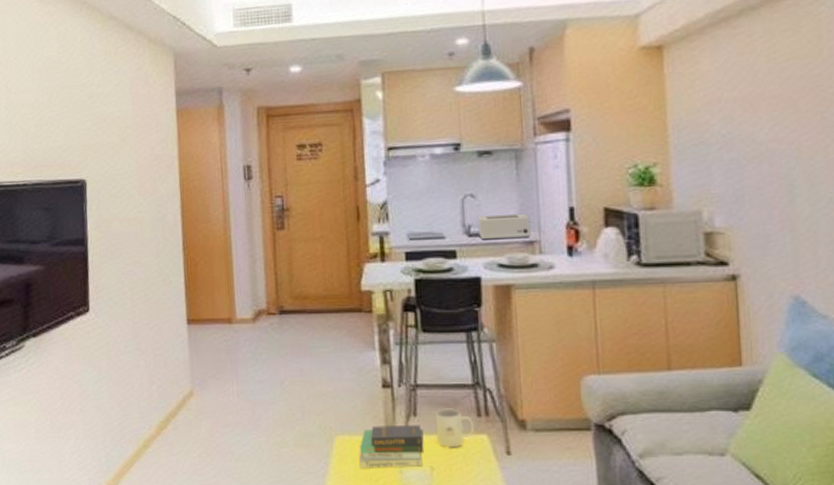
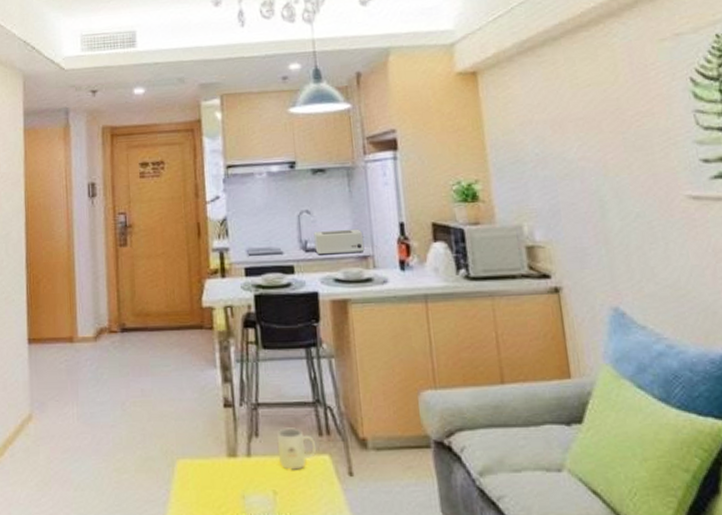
books: present [359,424,424,470] -> none [201,446,267,496]

